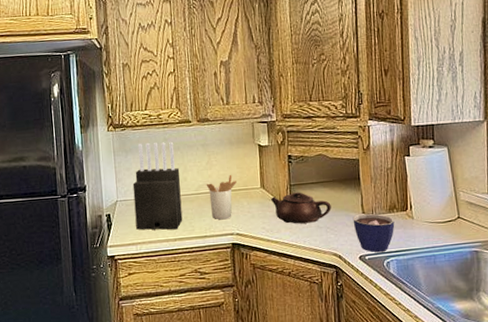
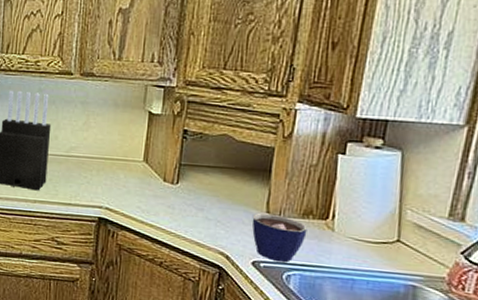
utensil holder: present [206,174,237,220] -> none [79,140,115,190]
teapot: present [270,192,331,224] -> none [152,173,228,212]

